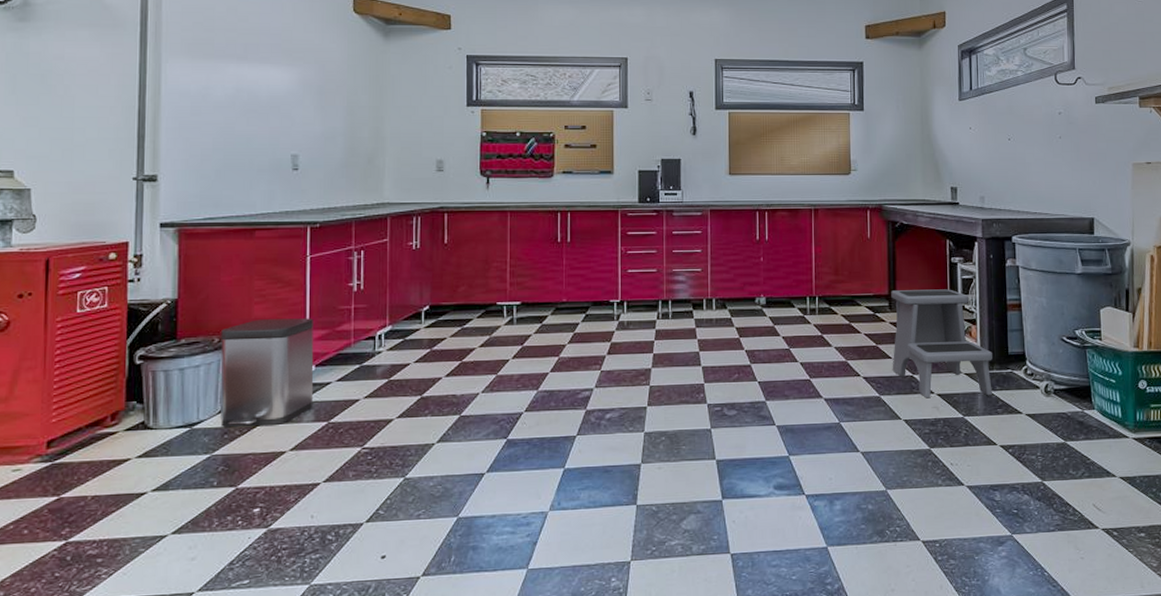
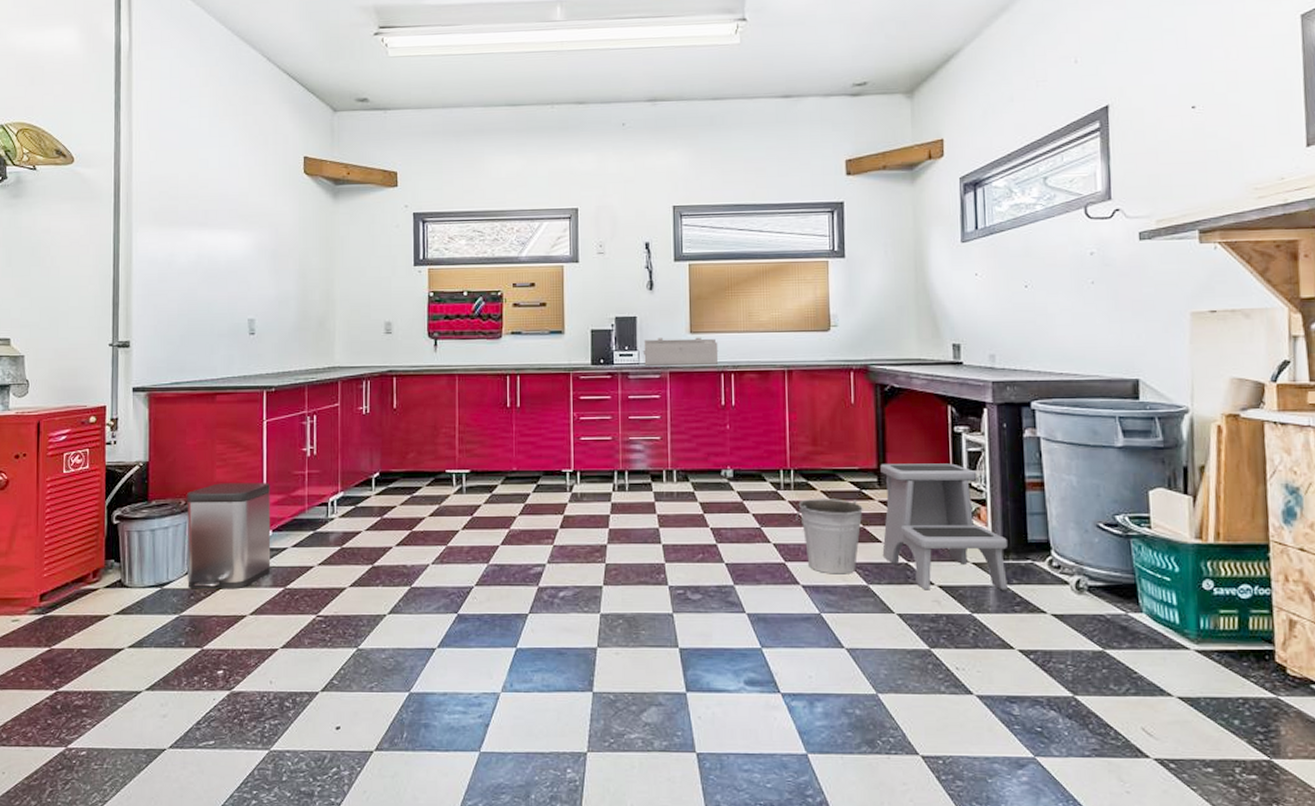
tool box: none [686,178,754,205] -> present [642,337,719,366]
bucket: none [820,321,877,388] -> present [796,499,863,574]

